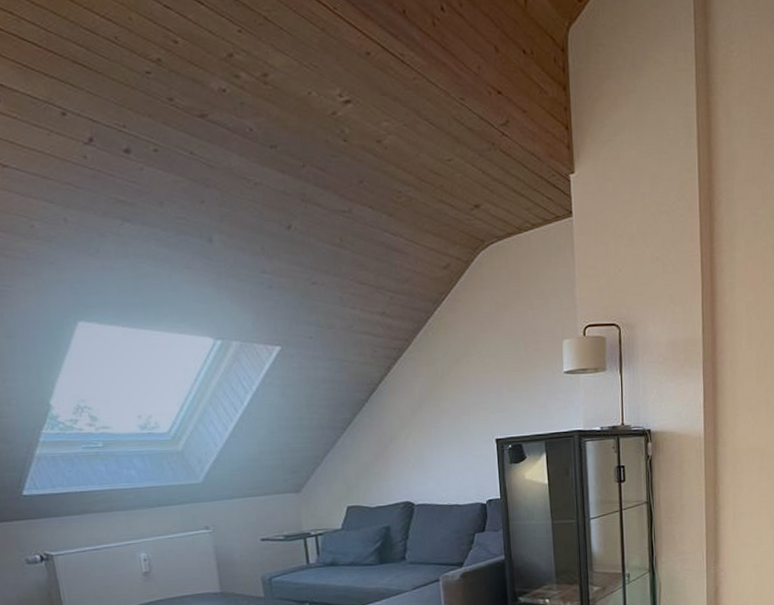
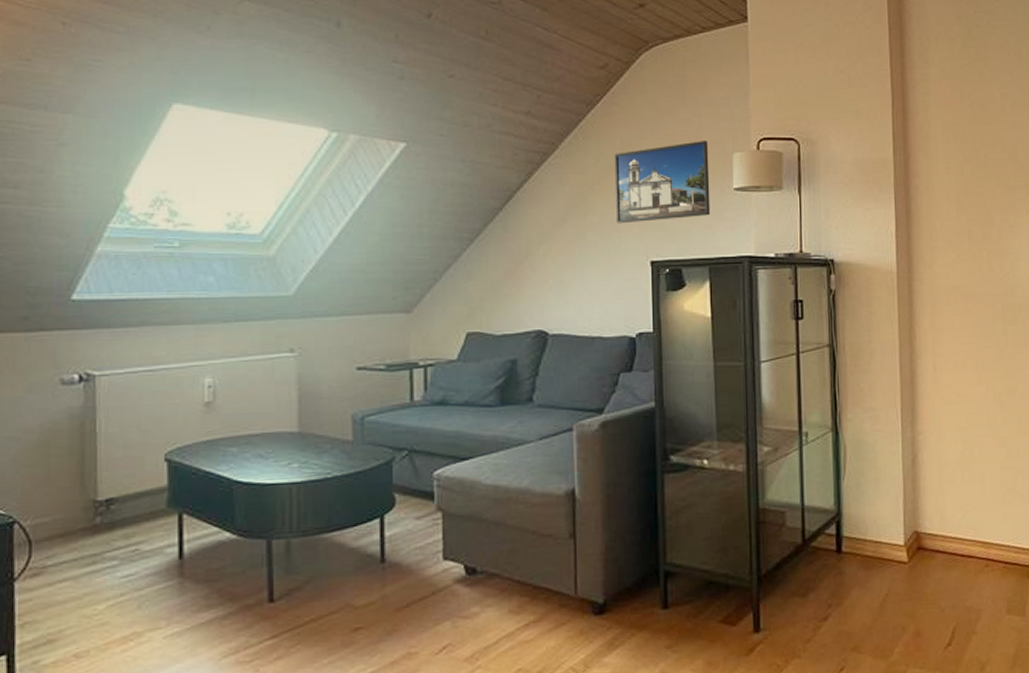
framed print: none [460,330,545,408] -> present [614,141,711,224]

